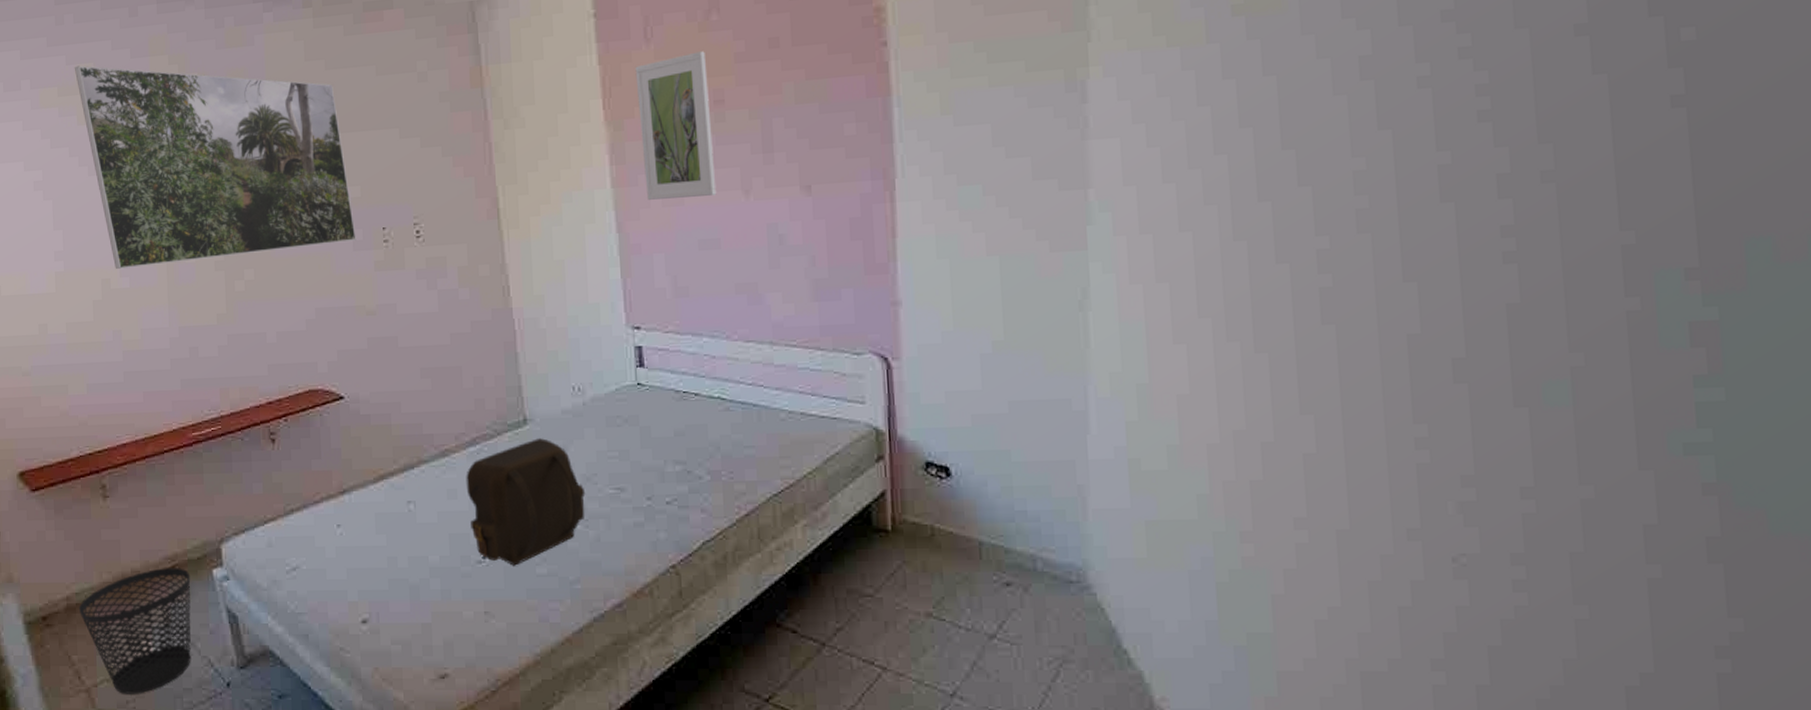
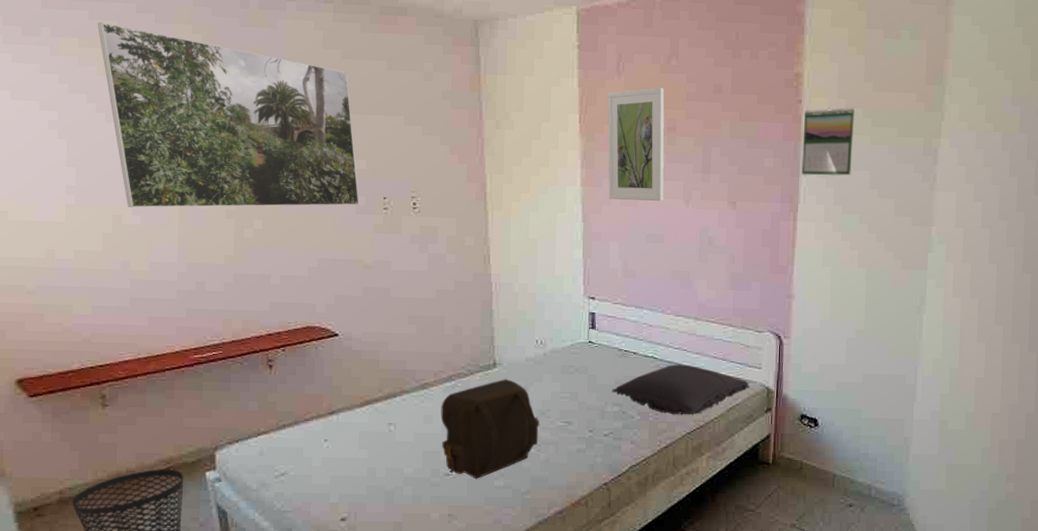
pillow: none [671,404,852,472] -> present [612,364,750,415]
calendar: none [892,41,966,140] -> present [801,107,855,176]

